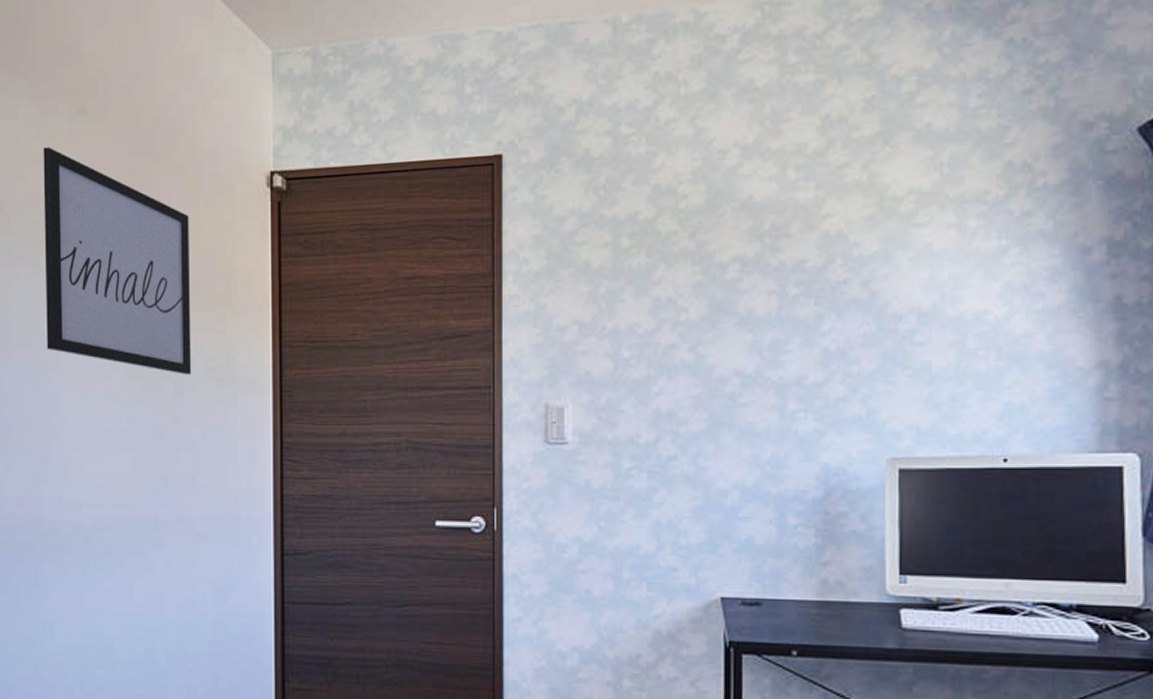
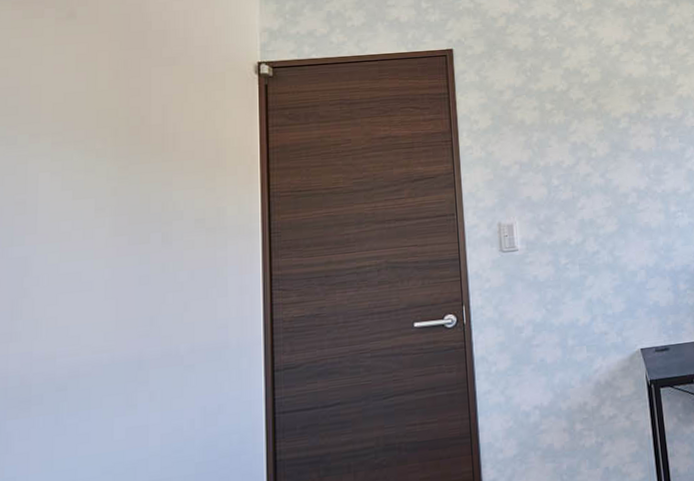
wall art: present [43,146,192,375] -> none [22,43,181,228]

